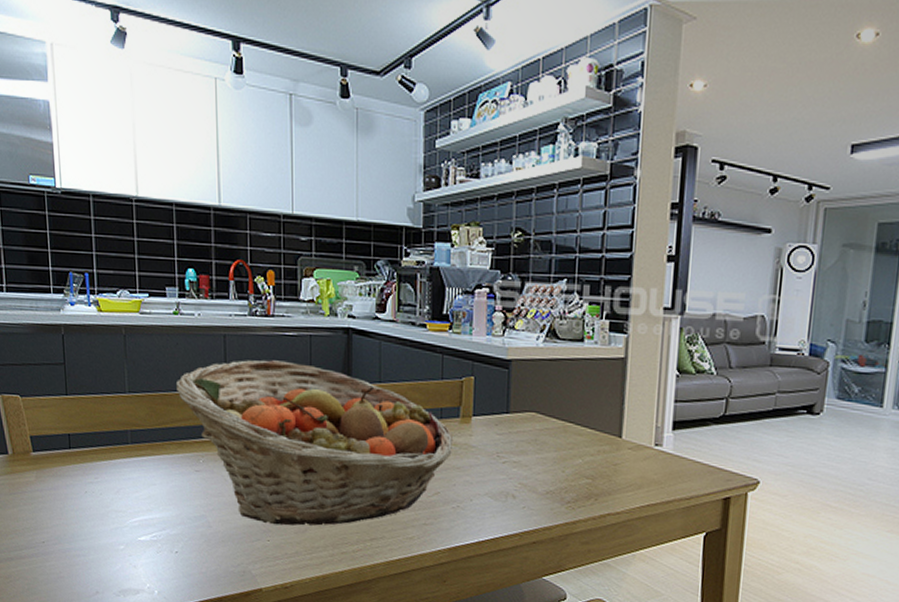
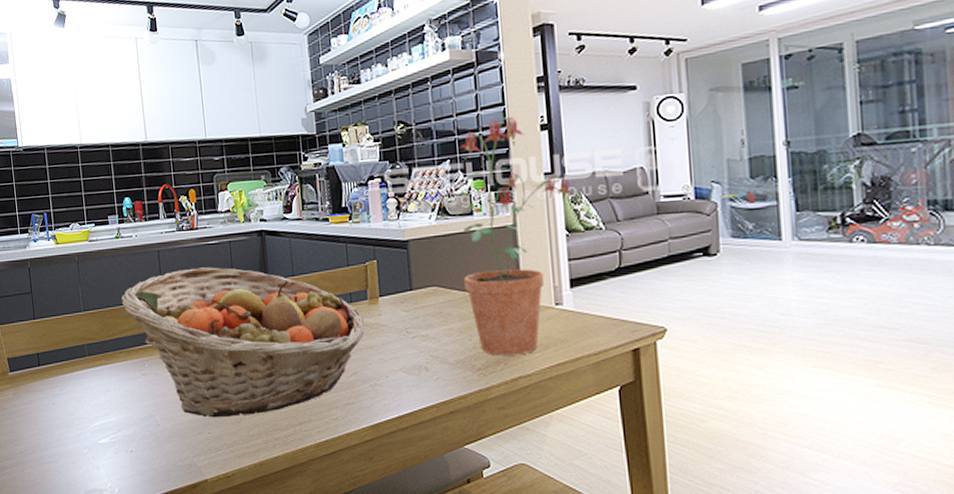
potted plant: none [565,241,689,492] -> present [460,116,572,356]

